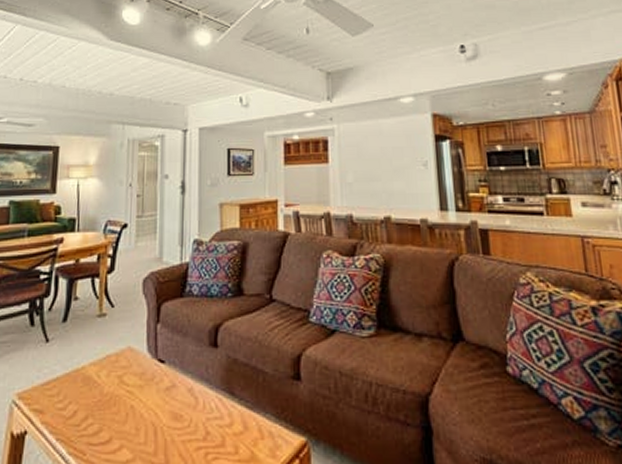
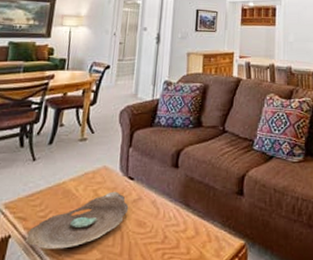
decorative bowl: none [44,377,161,447] -> present [26,191,129,249]

